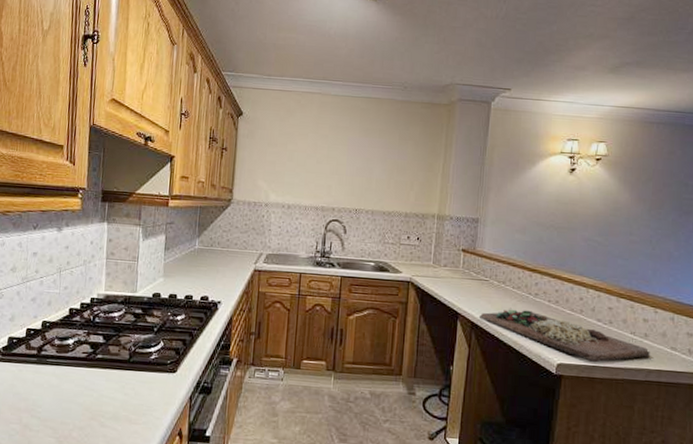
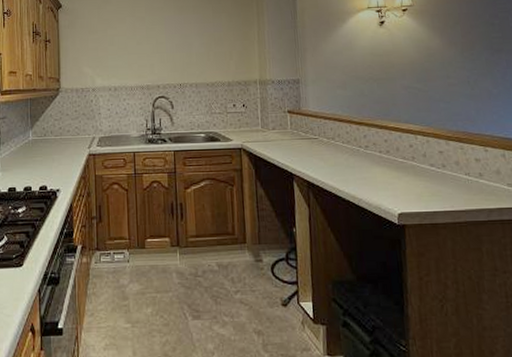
cutting board: present [480,308,650,363] -> none [315,163,488,209]

